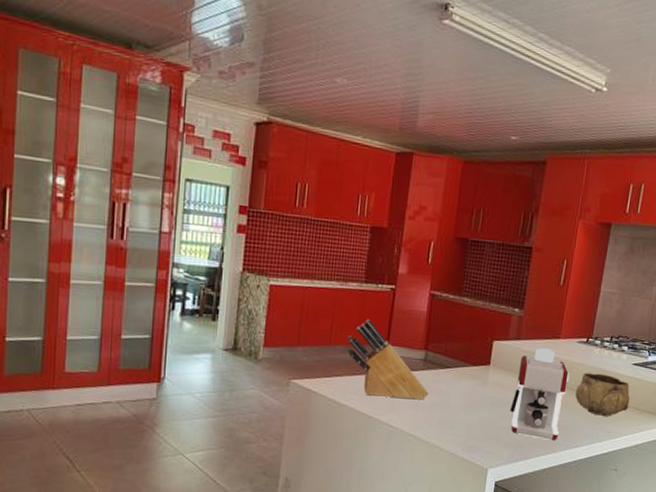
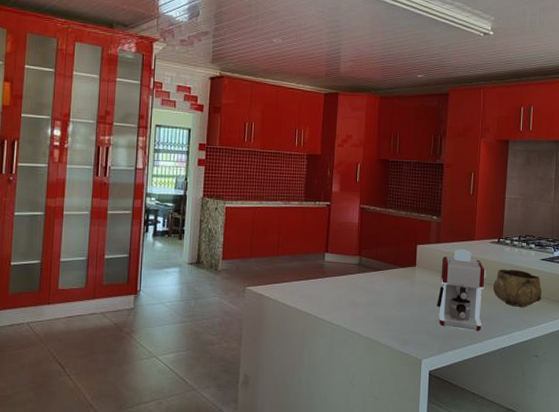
knife block: present [347,319,429,400] -> none [292,232,365,300]

